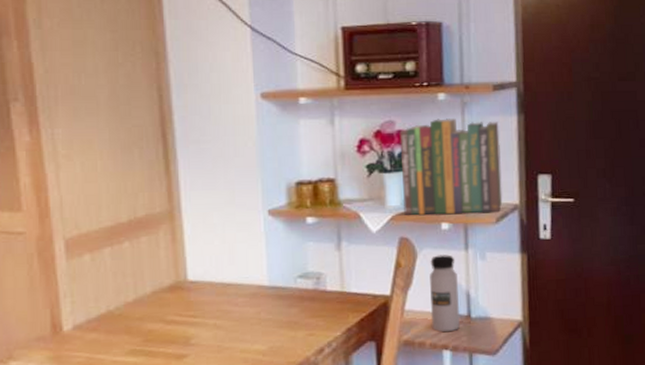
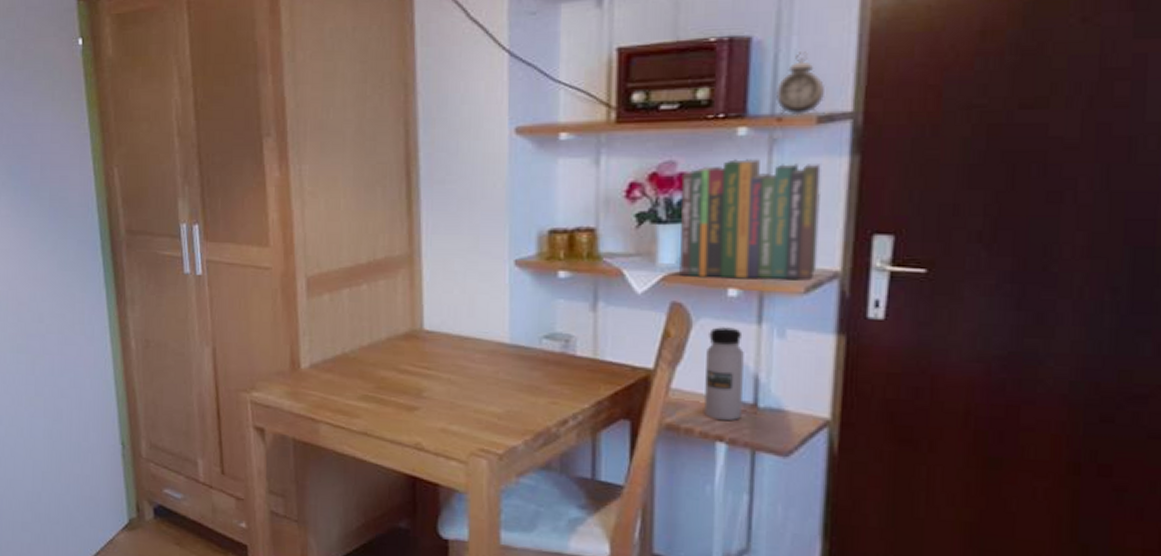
alarm clock: none [463,35,496,85] -> present [776,51,824,116]

